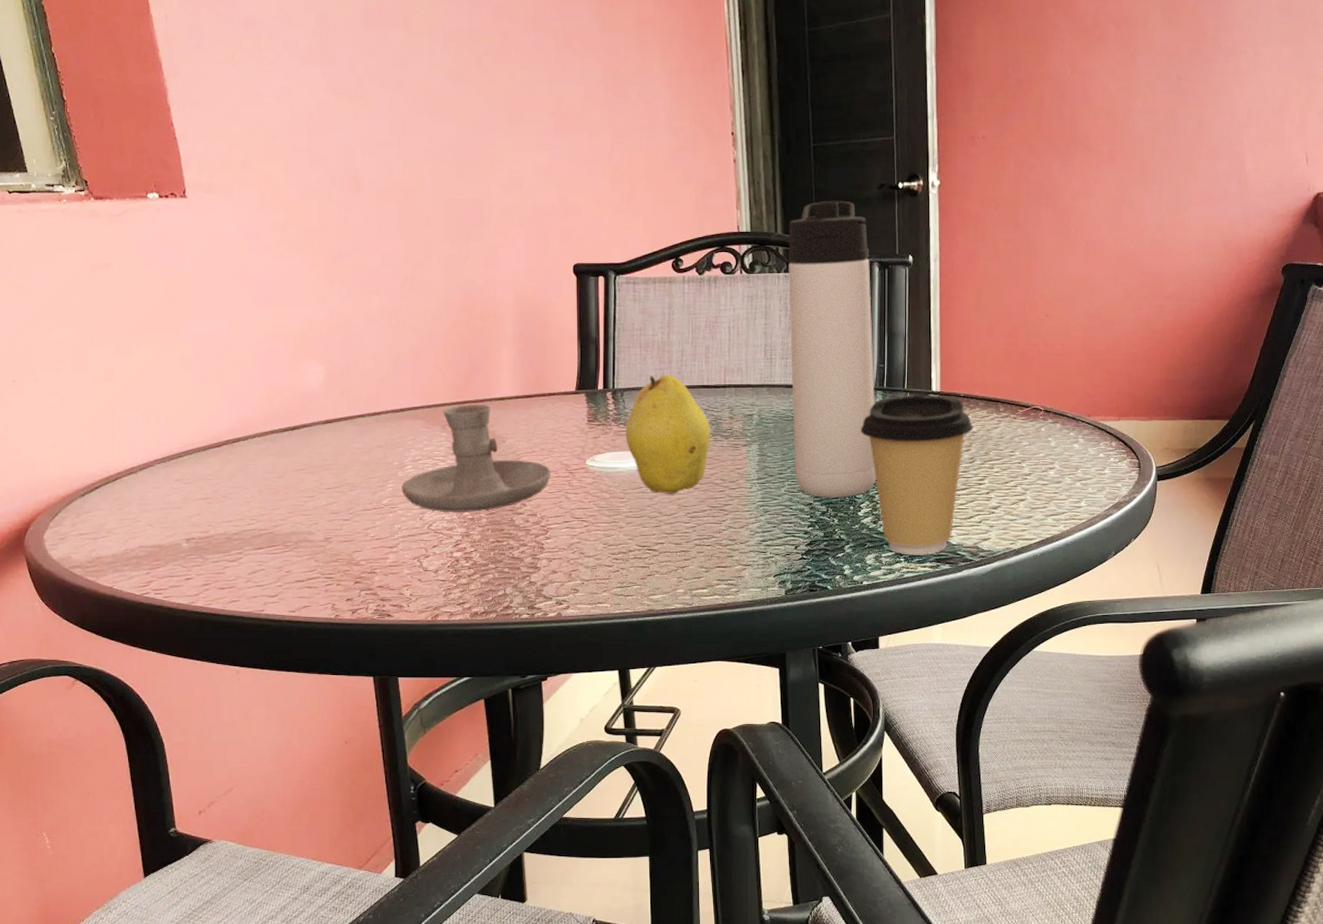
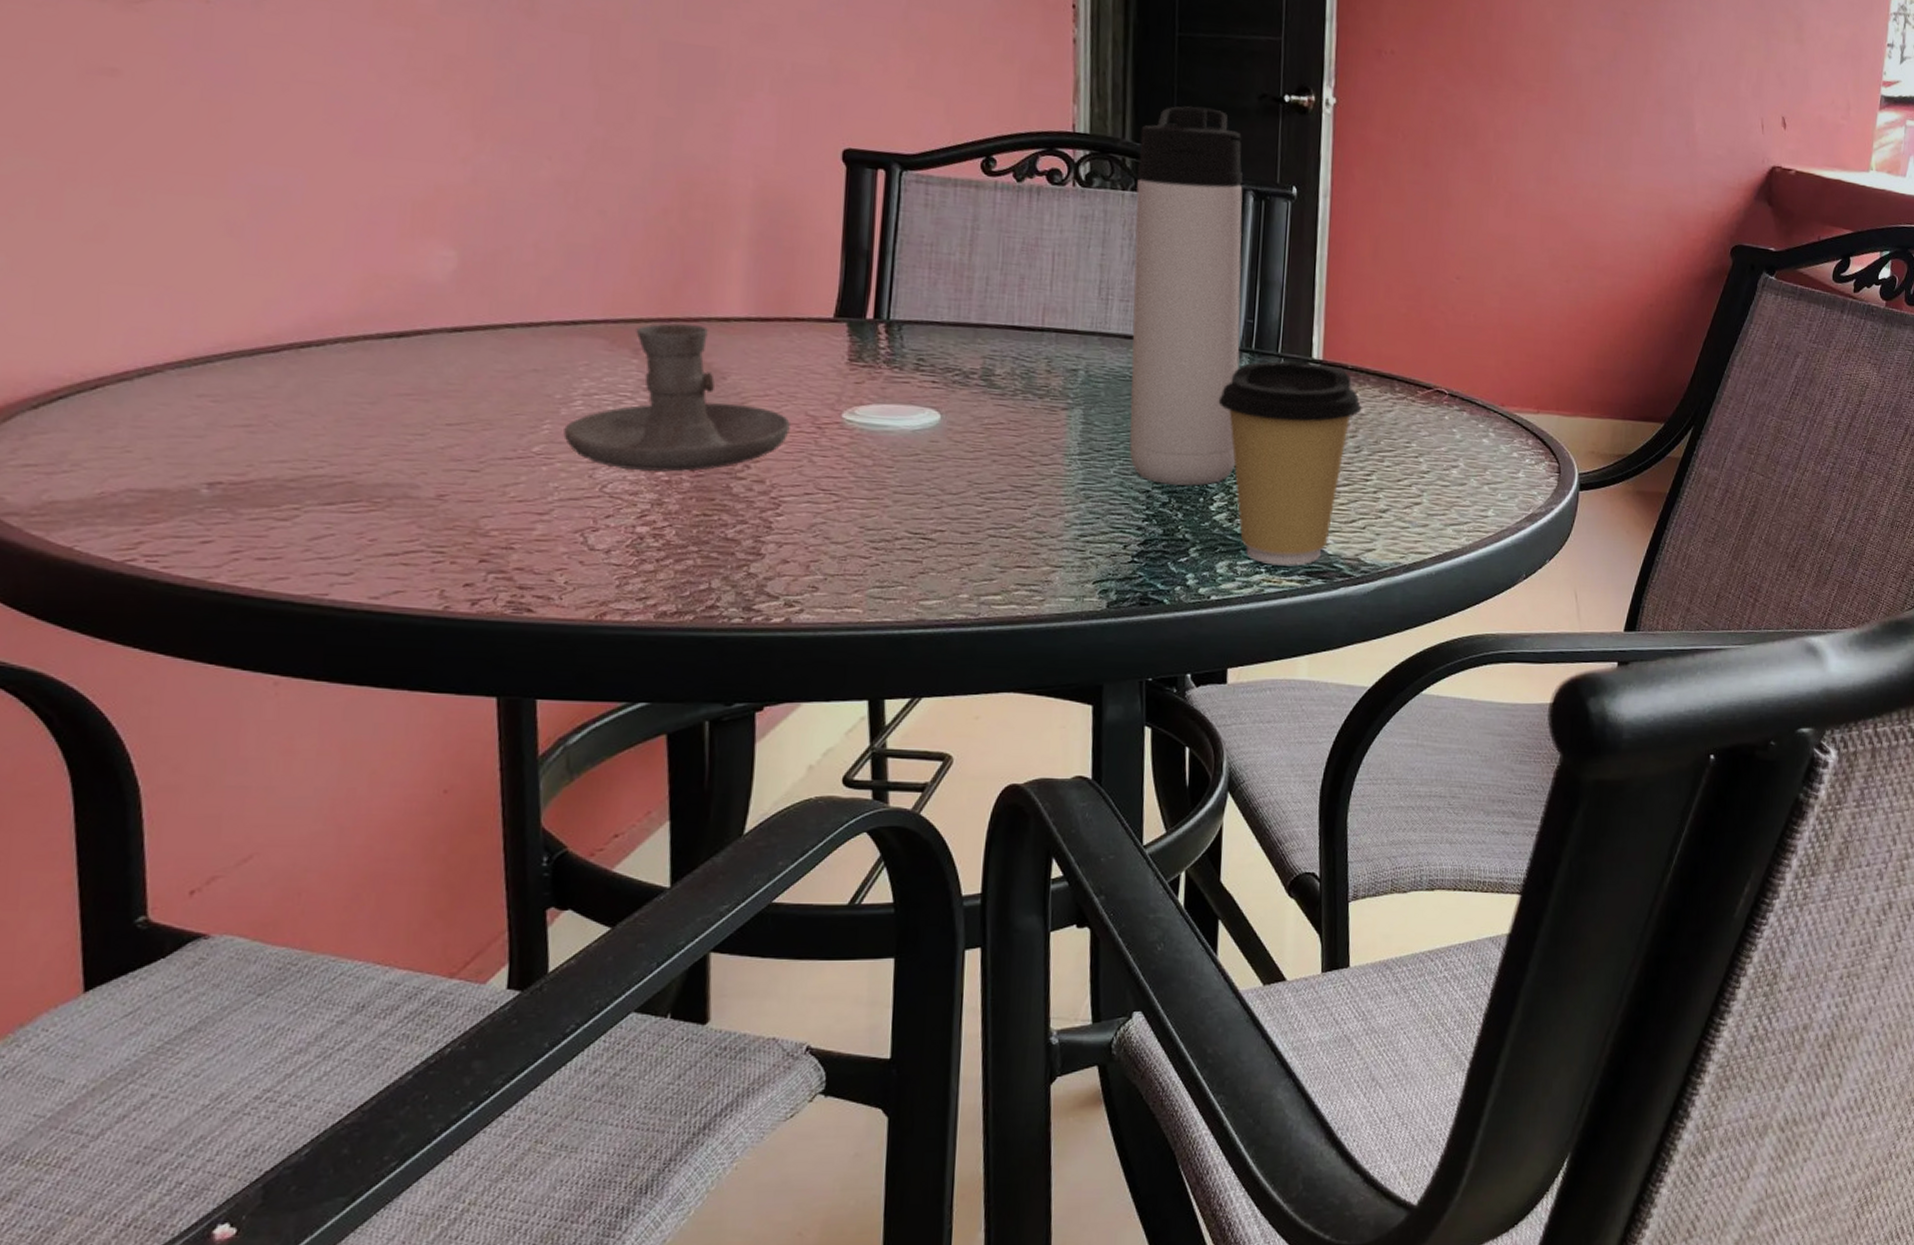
fruit: present [626,375,710,494] -> none [901,307,1019,466]

